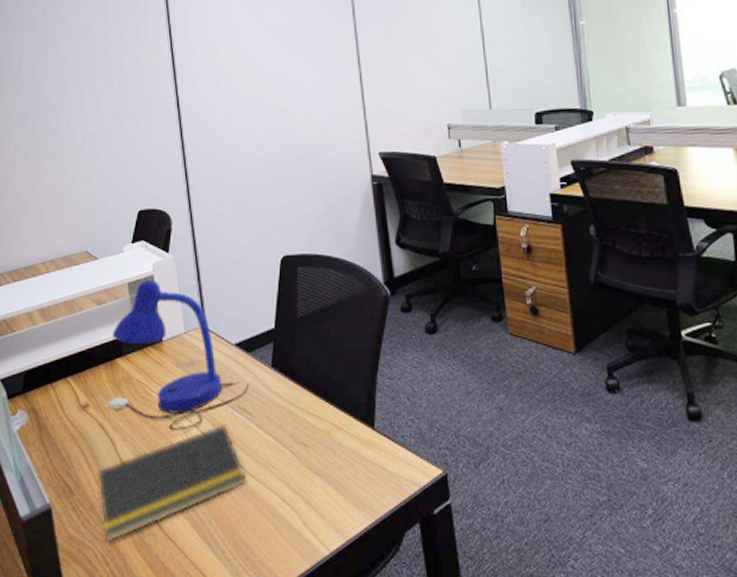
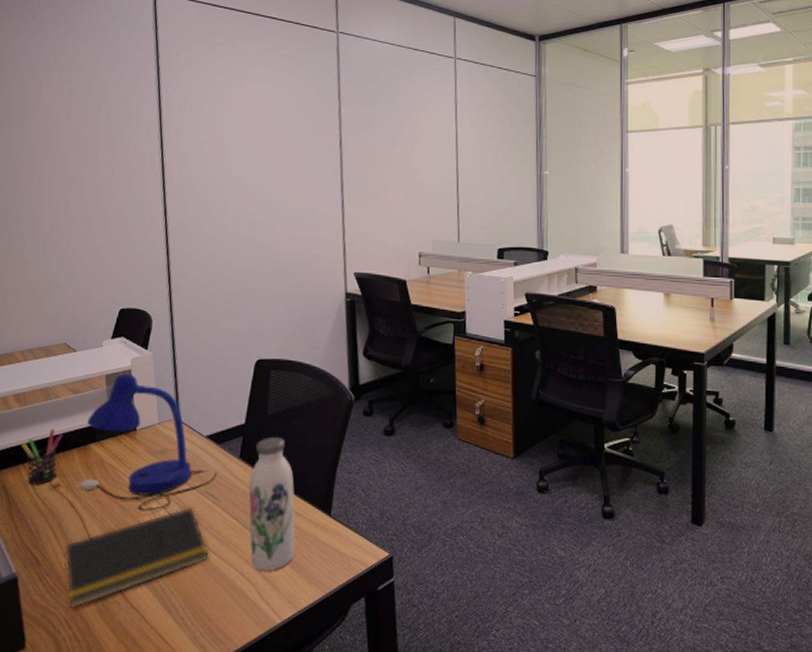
pen holder: none [48,344,90,406] -> present [21,429,64,485]
water bottle: none [283,341,339,495] -> present [248,436,296,572]

